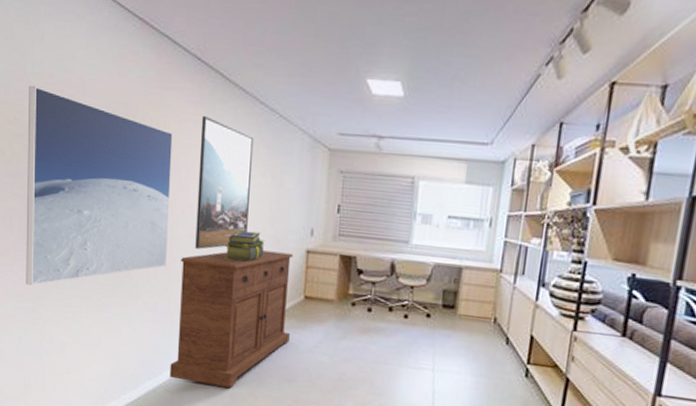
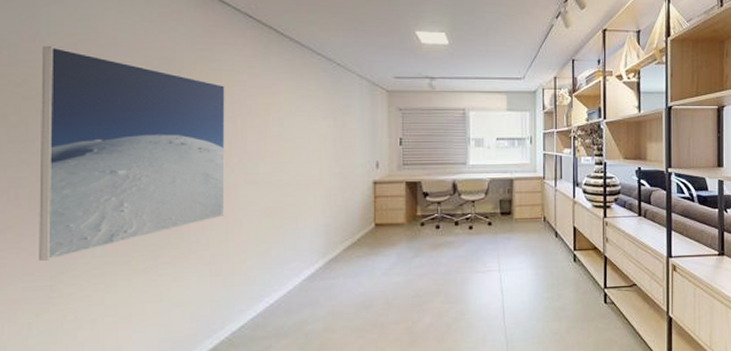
sideboard: present [169,250,294,388] -> none [233,186,363,331]
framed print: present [195,115,254,249] -> none [256,67,313,194]
stack of books: present [225,230,265,262] -> none [290,171,331,200]

